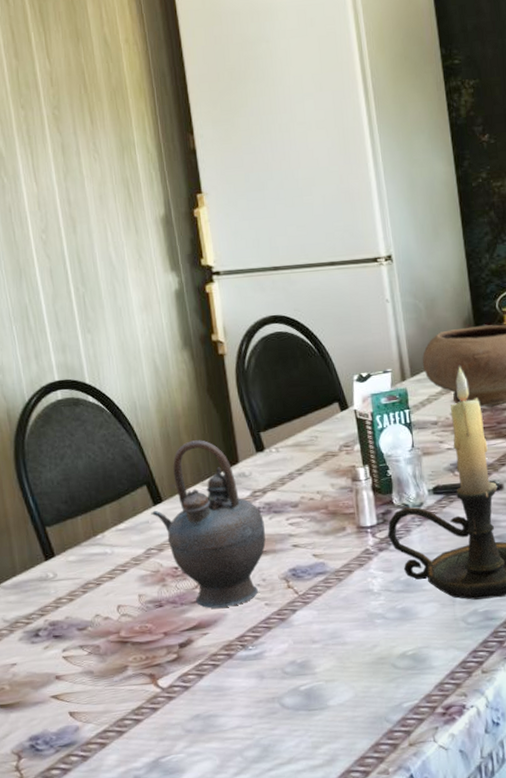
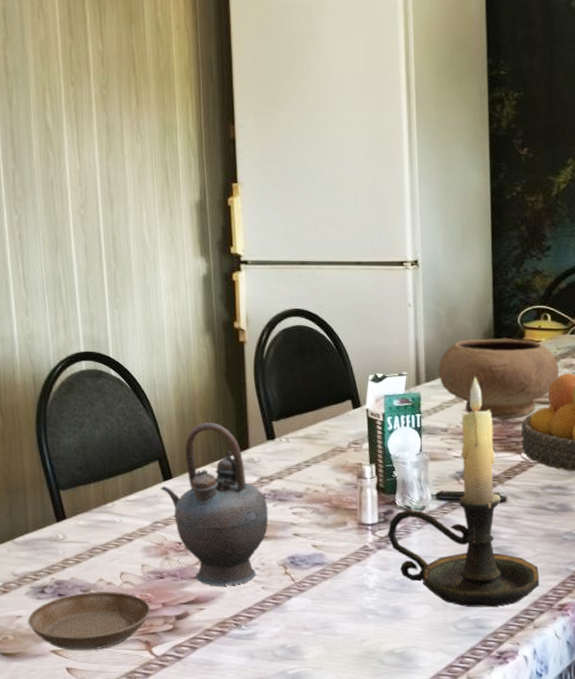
saucer: none [23,626,153,694] -> present [28,591,151,651]

